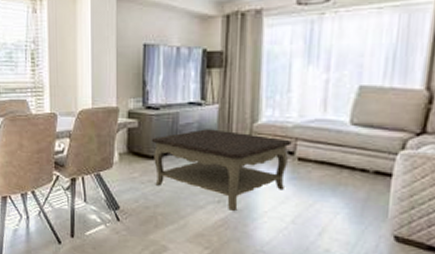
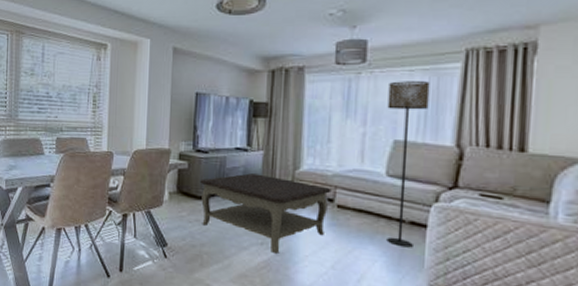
floor lamp: none [349,19,400,198] -> present [387,81,430,248]

